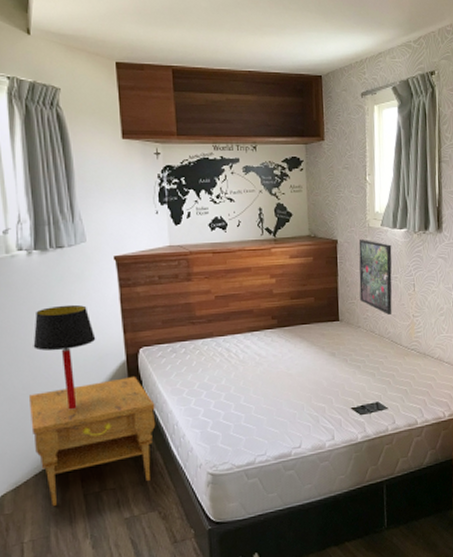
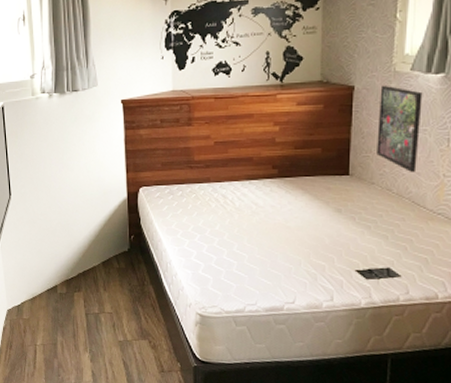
nightstand: present [28,377,156,506] -> none [45,214,151,319]
table lamp: present [33,304,96,410] -> none [50,143,102,238]

